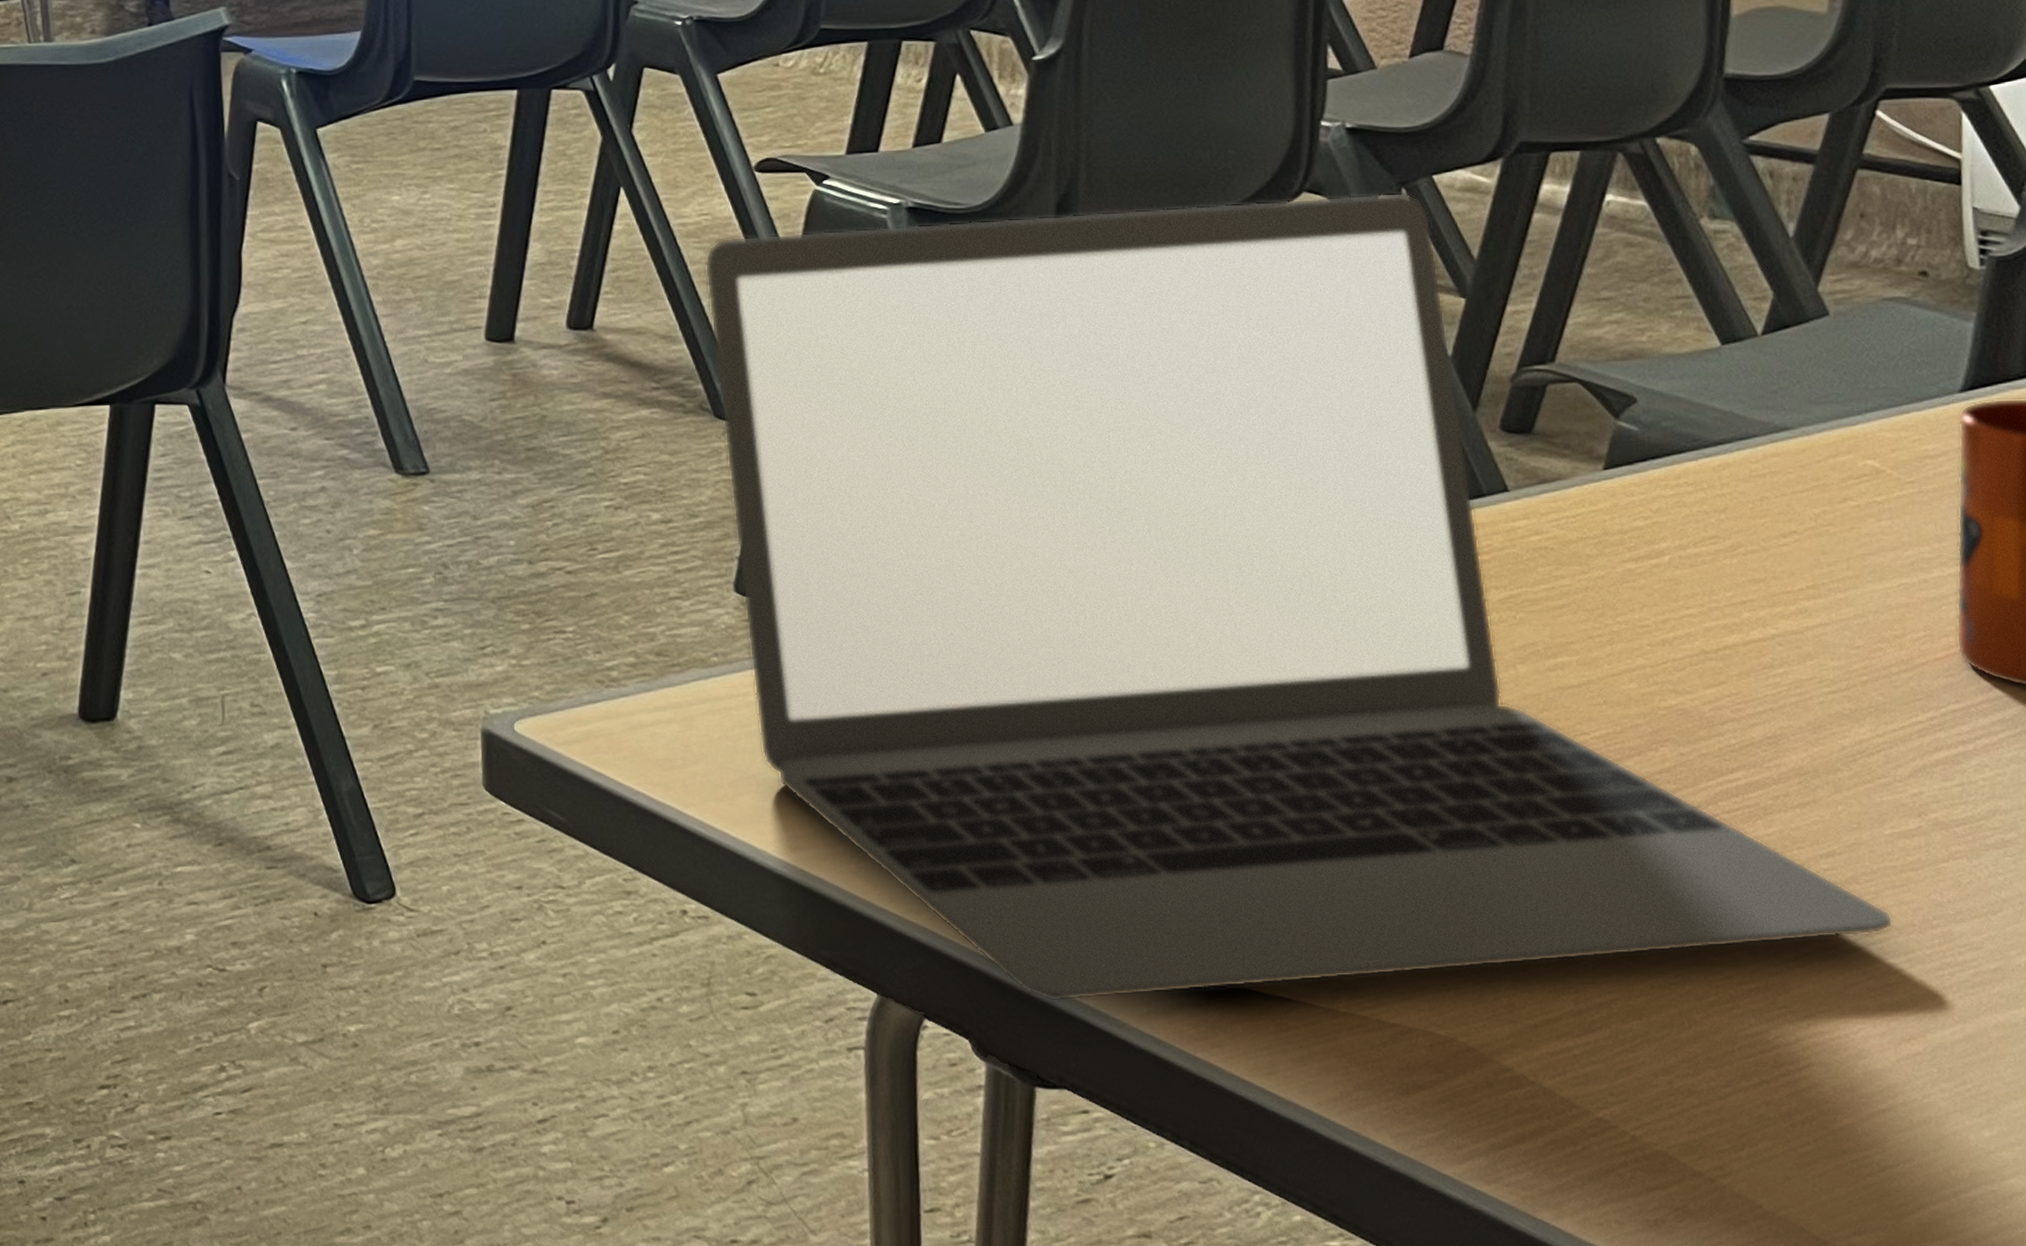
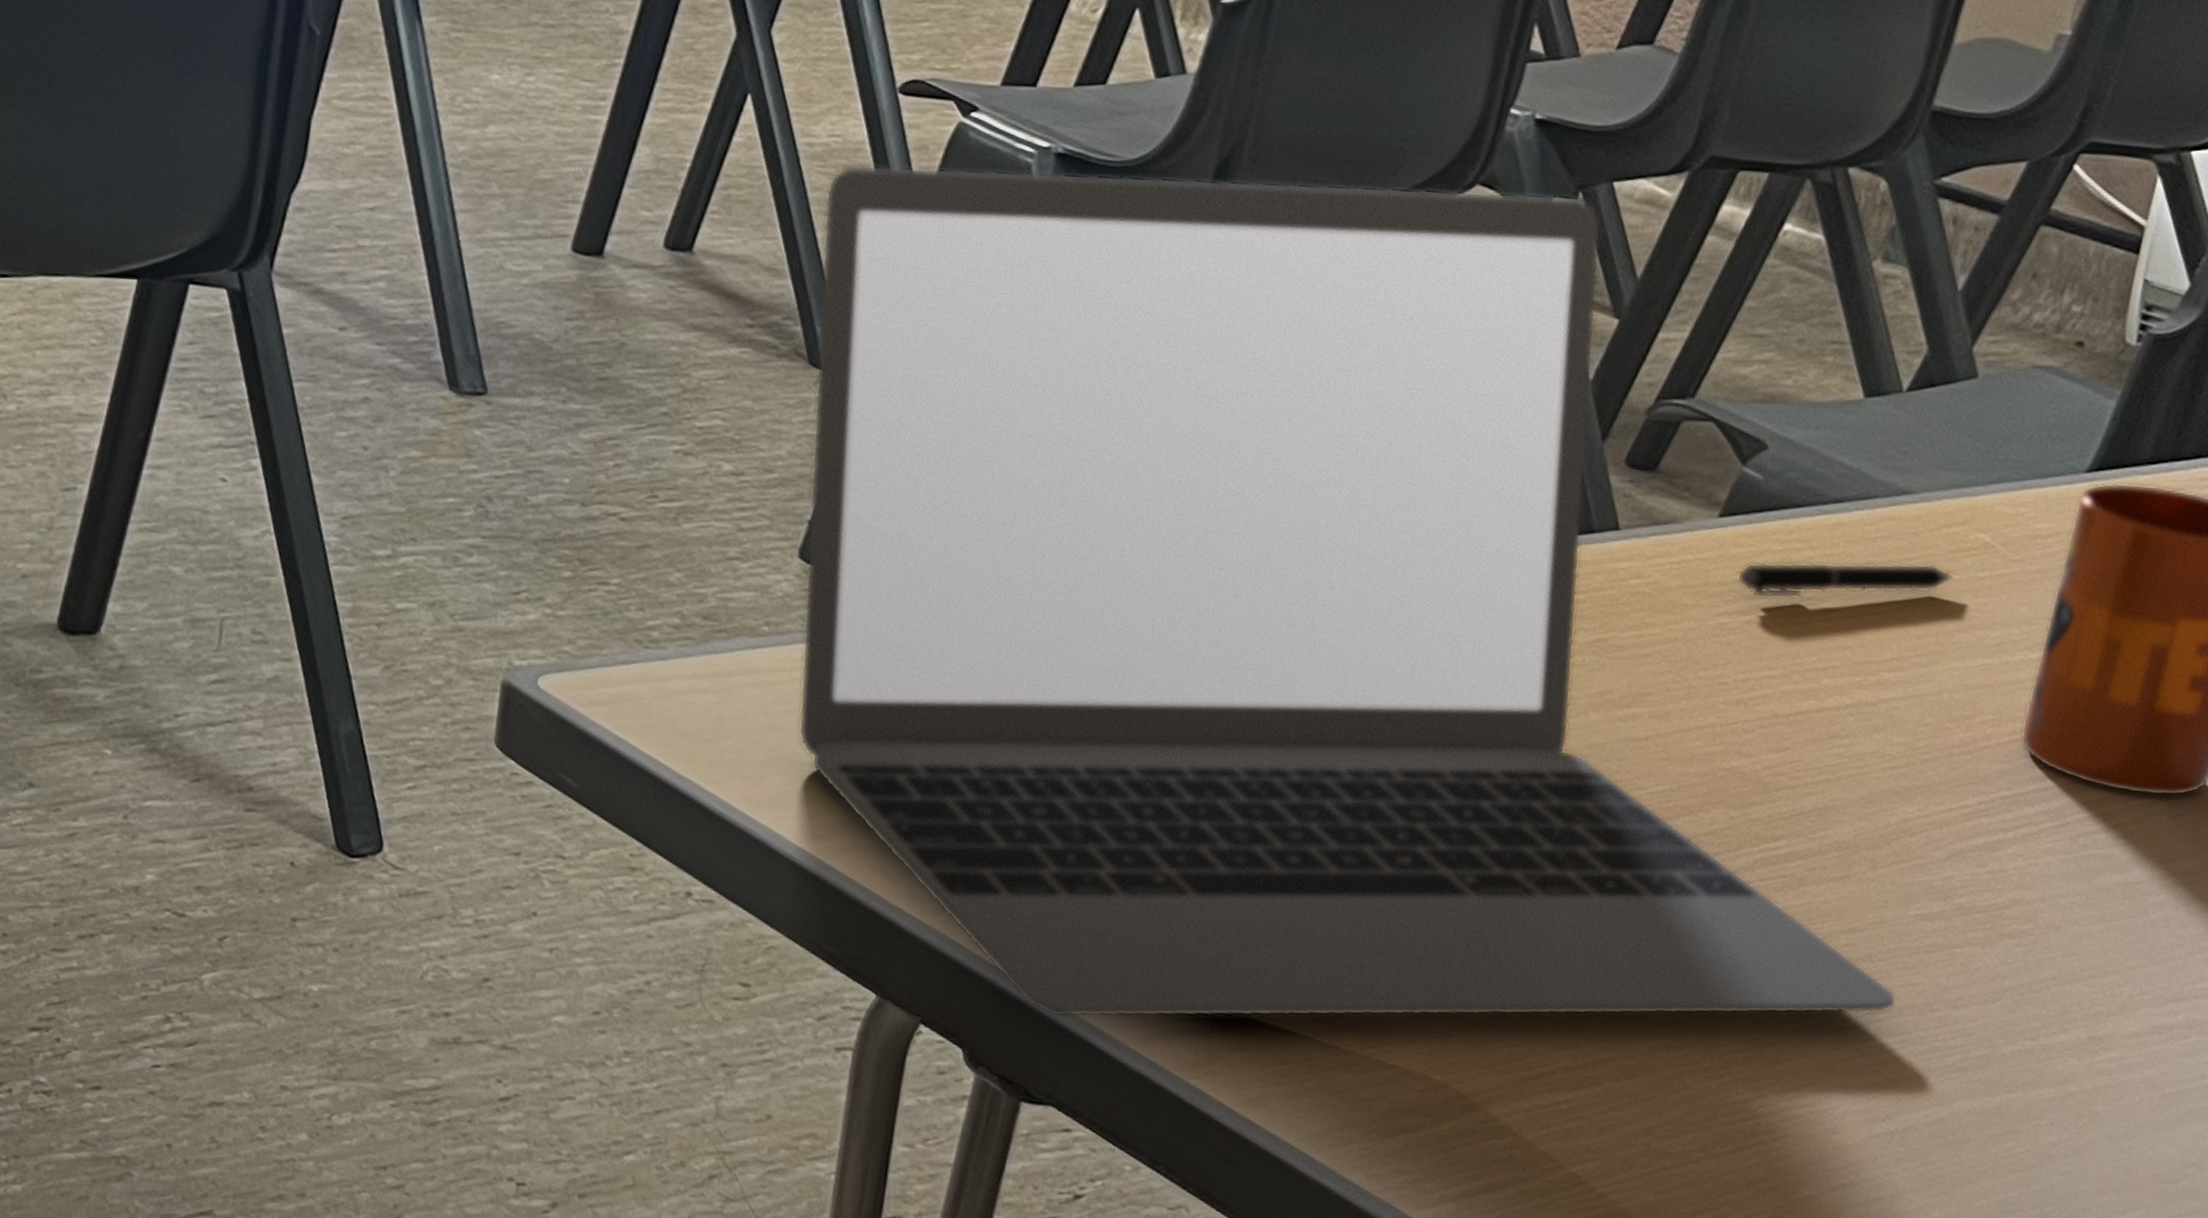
pen: none [1634,494,1851,542] -> present [1736,562,1954,599]

